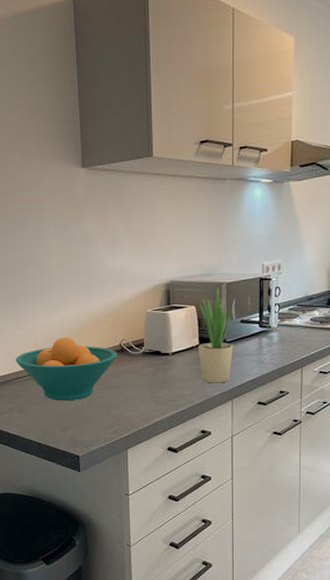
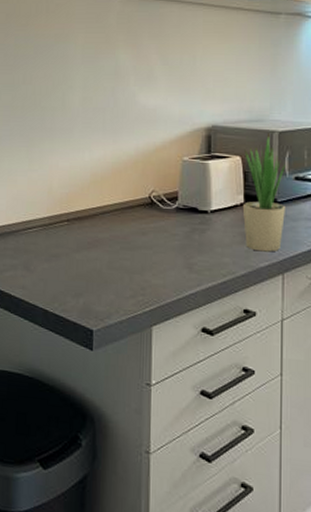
fruit bowl: present [15,337,117,401] -> none [25,183,146,261]

